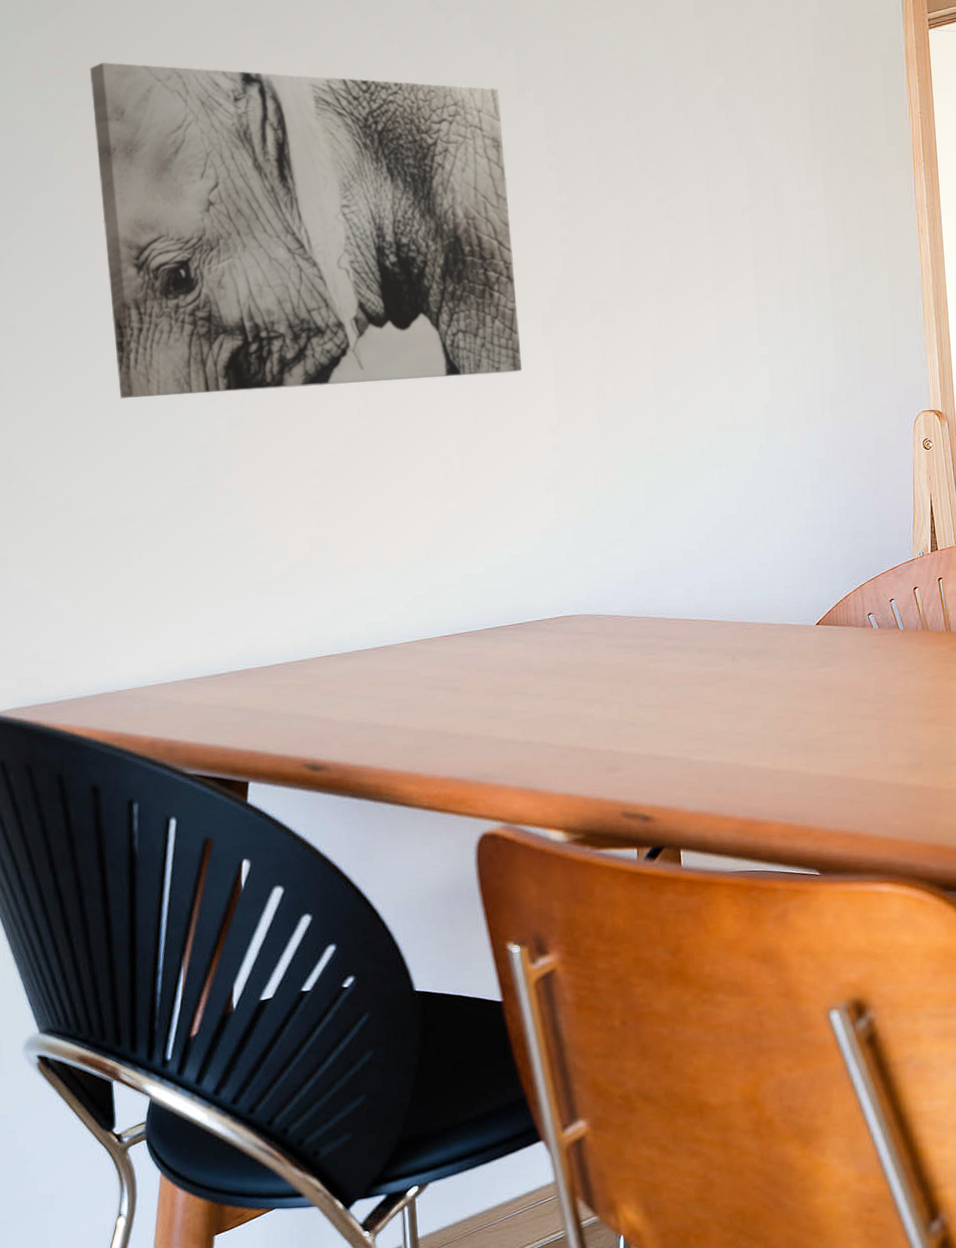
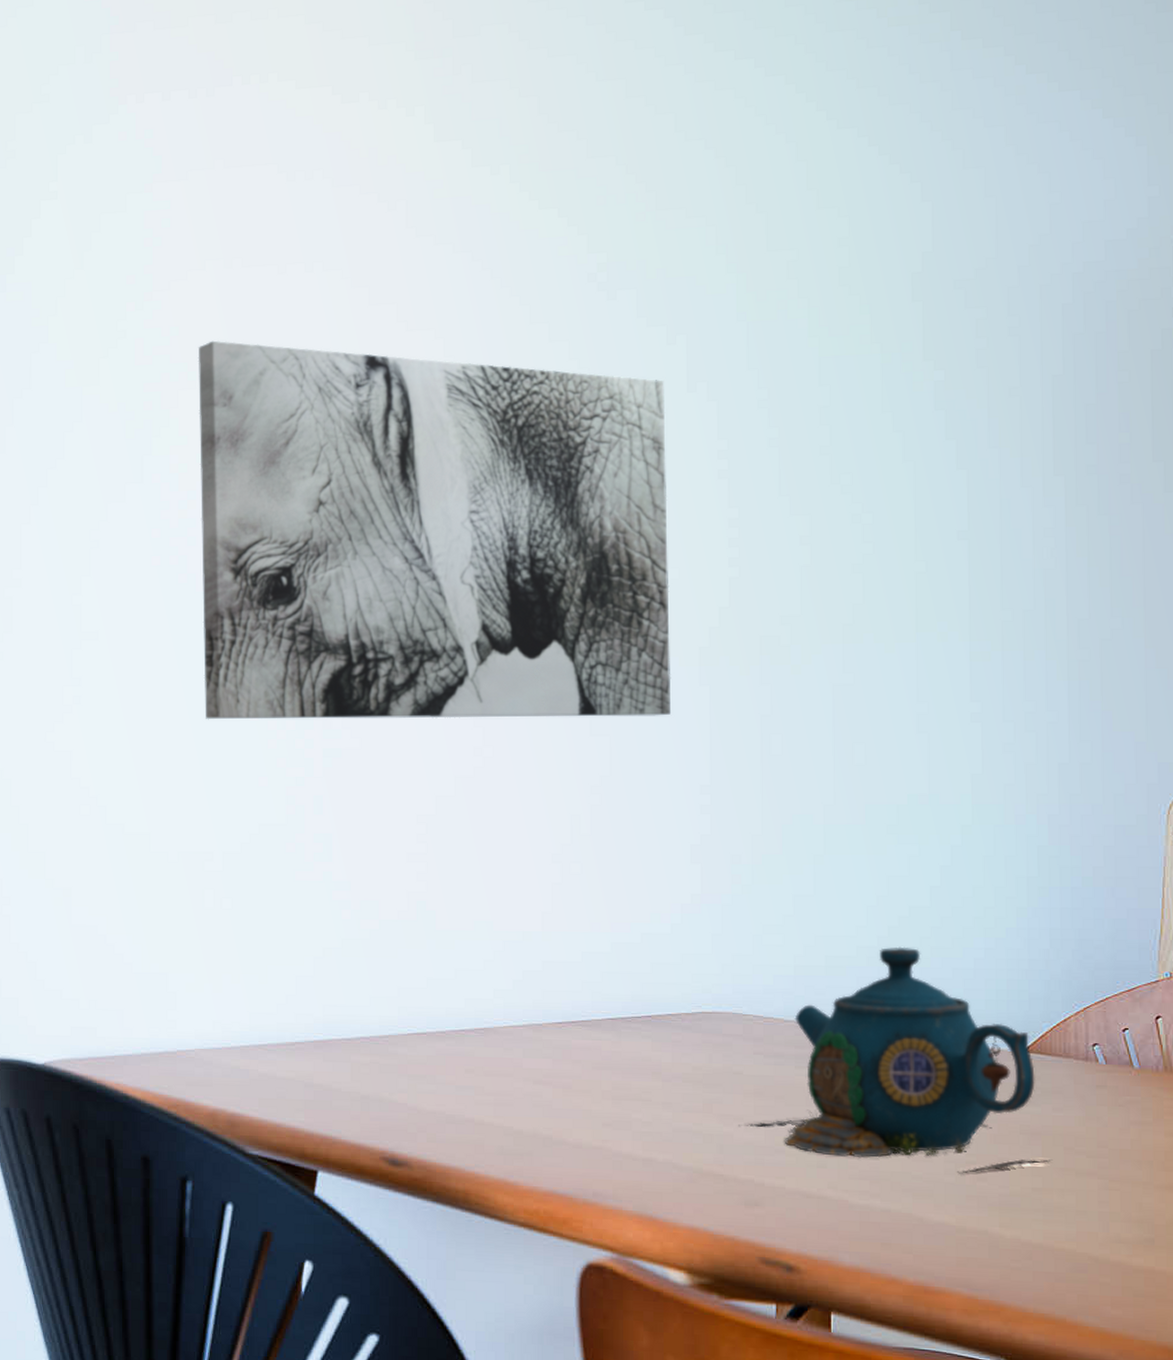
teapot: none [598,548,840,727] -> present [738,946,1049,1174]

